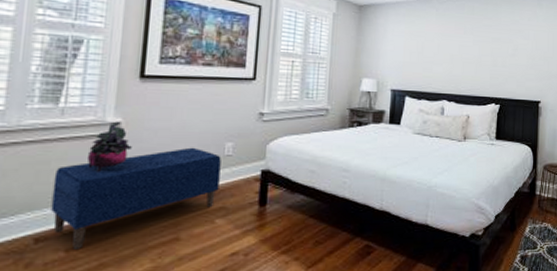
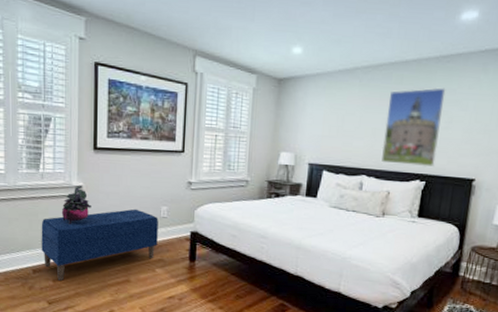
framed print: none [459,18,510,91] -> present [381,87,446,167]

